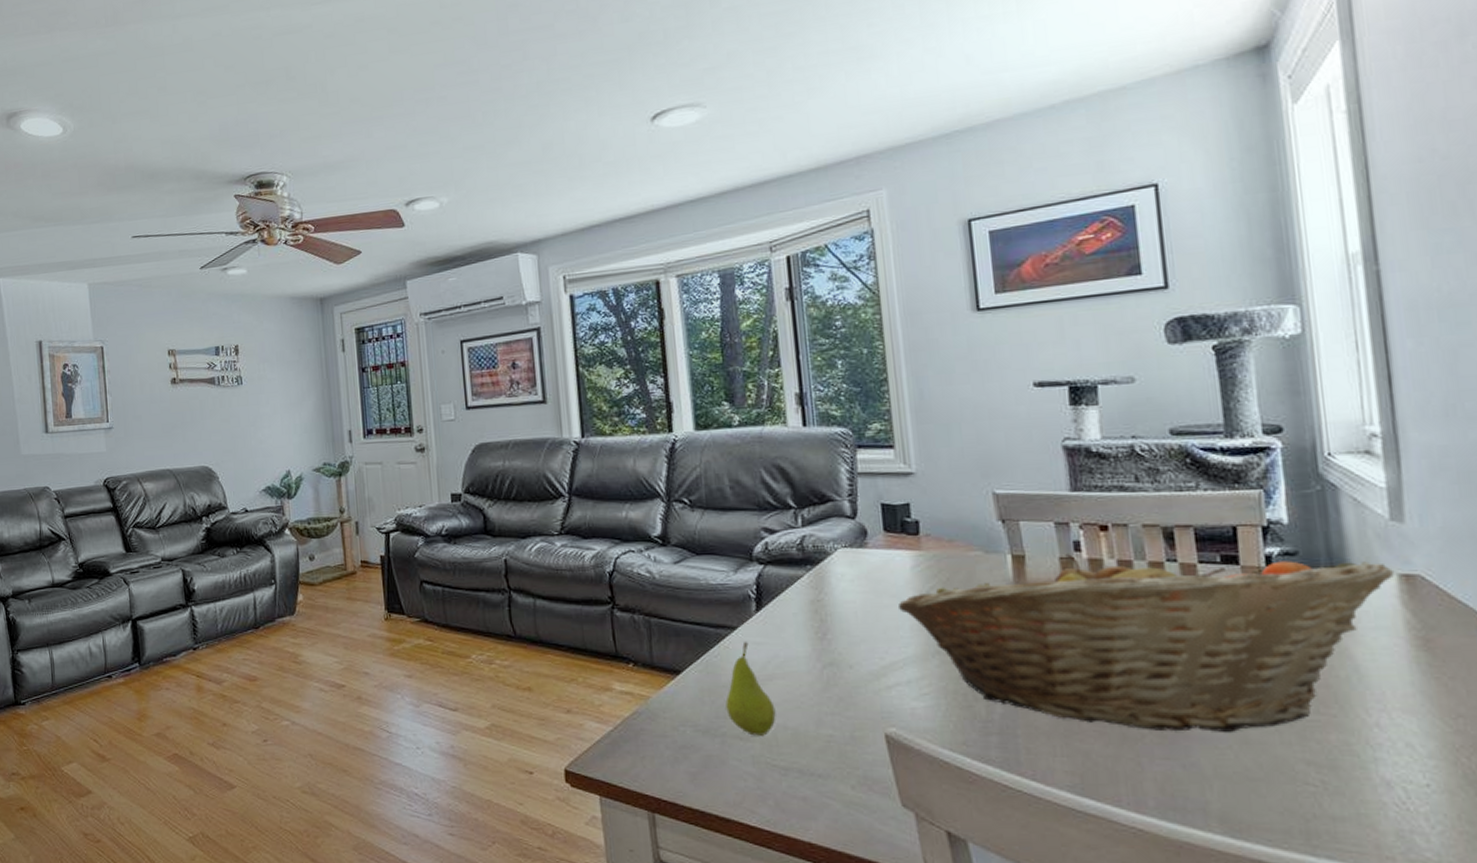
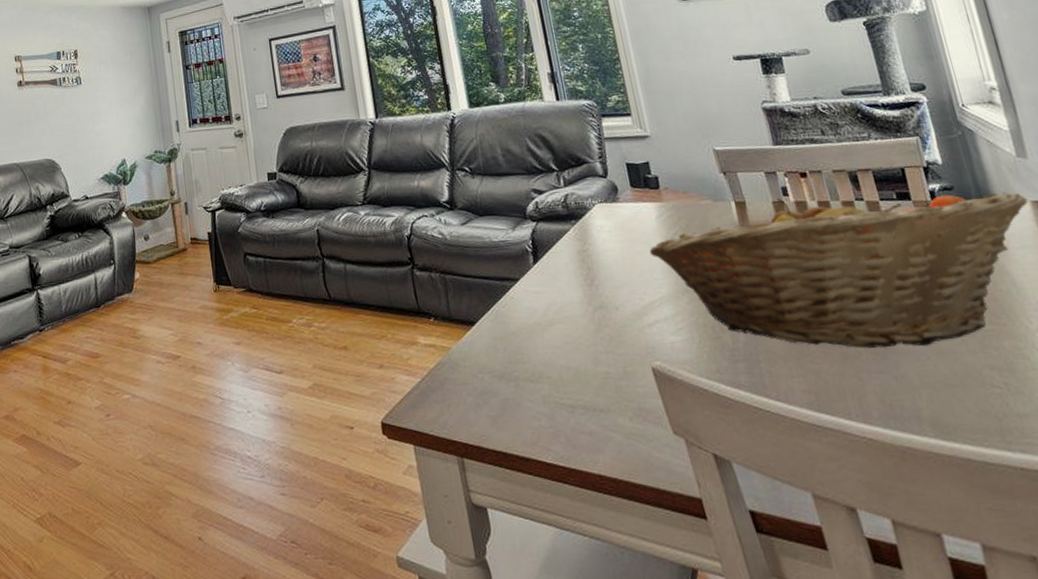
fruit: present [725,641,776,736] -> none [515,291,560,378]

